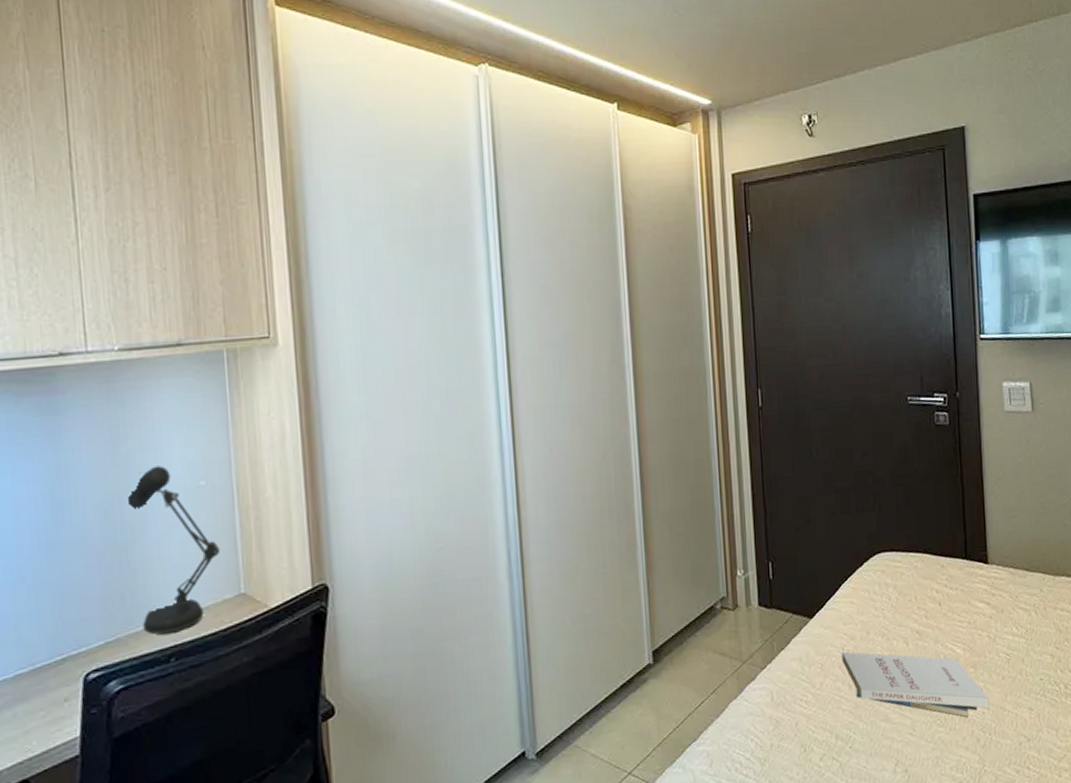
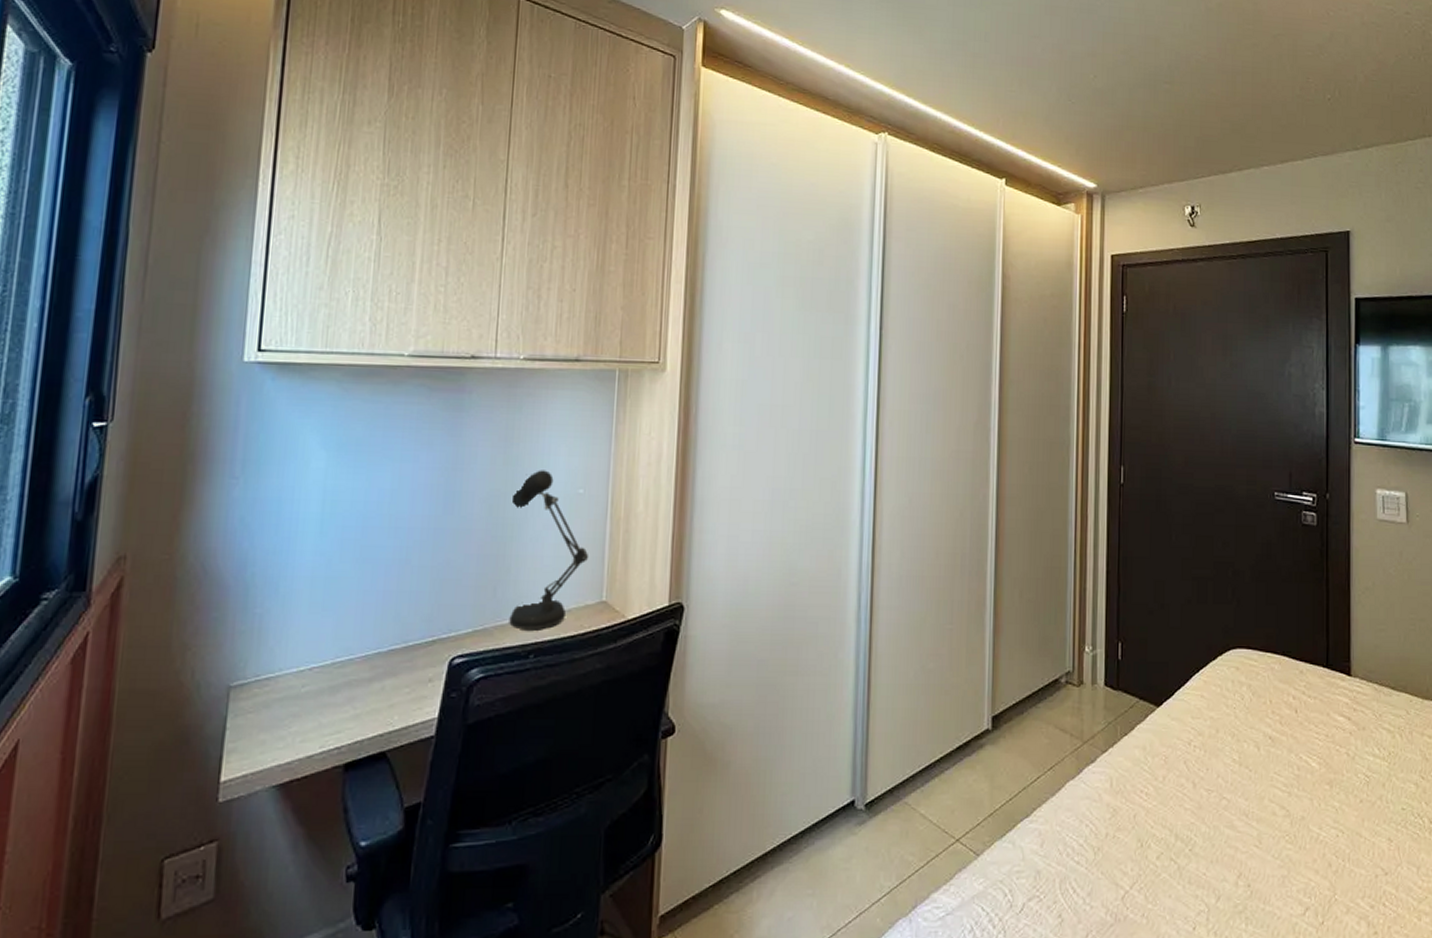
books: present [841,651,989,718] -> none [1187,747,1344,839]

